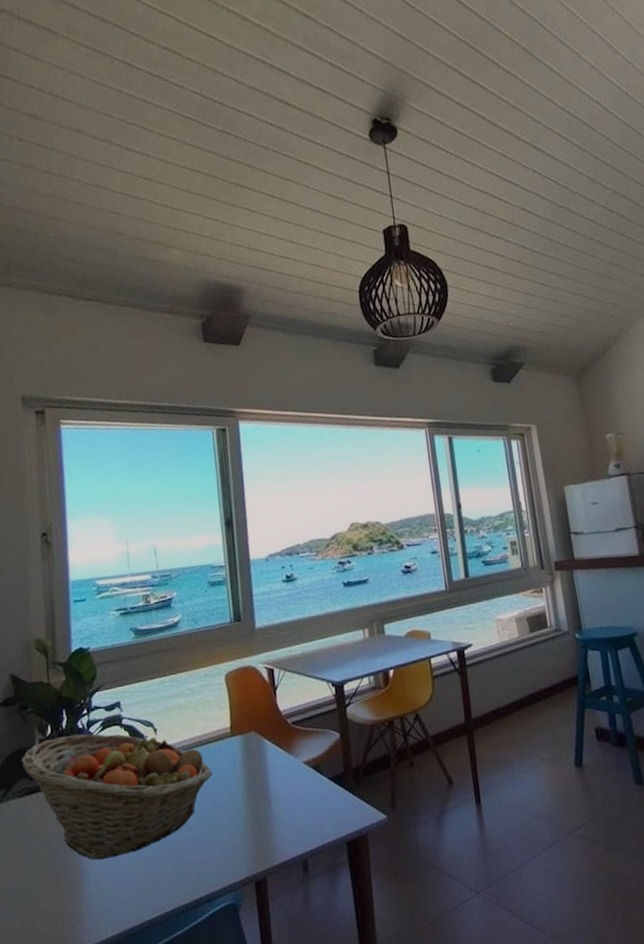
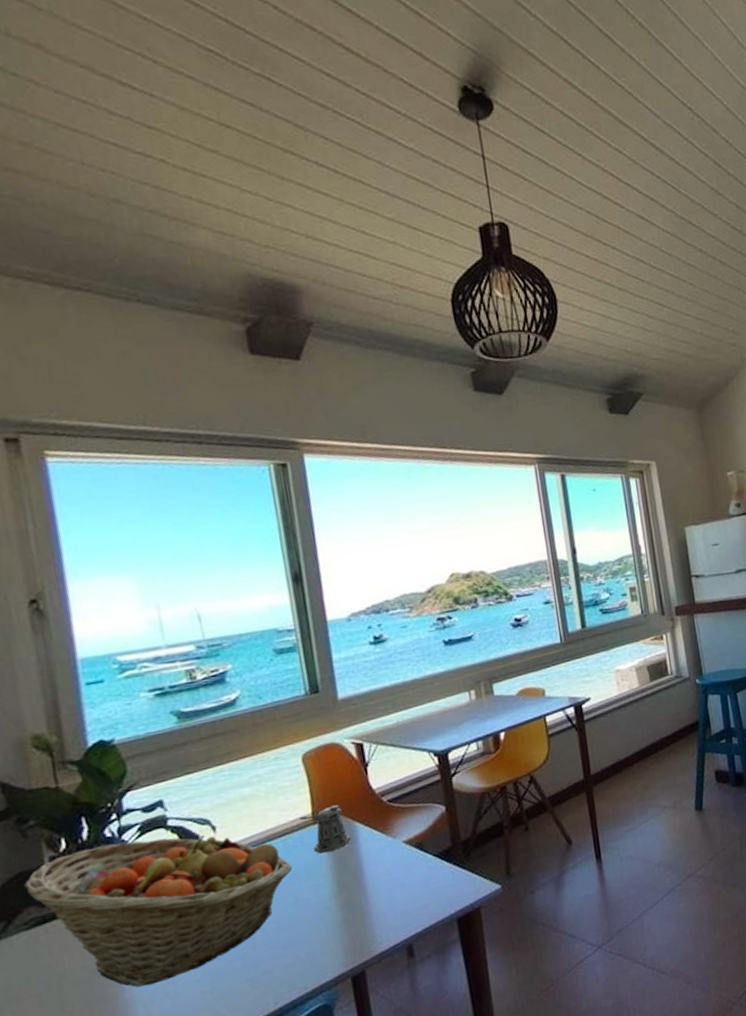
pepper shaker: none [220,721,261,764] -> present [299,804,351,854]

